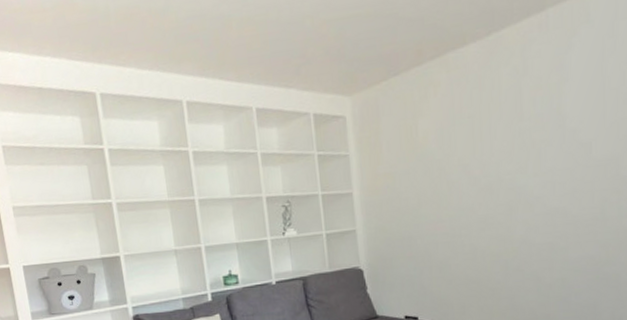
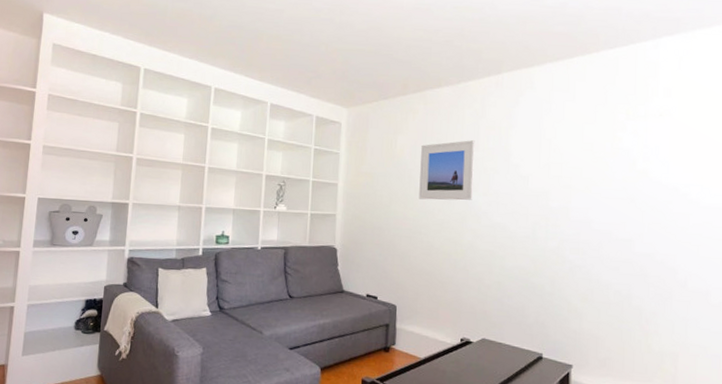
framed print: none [449,108,521,195] -> present [419,140,475,201]

